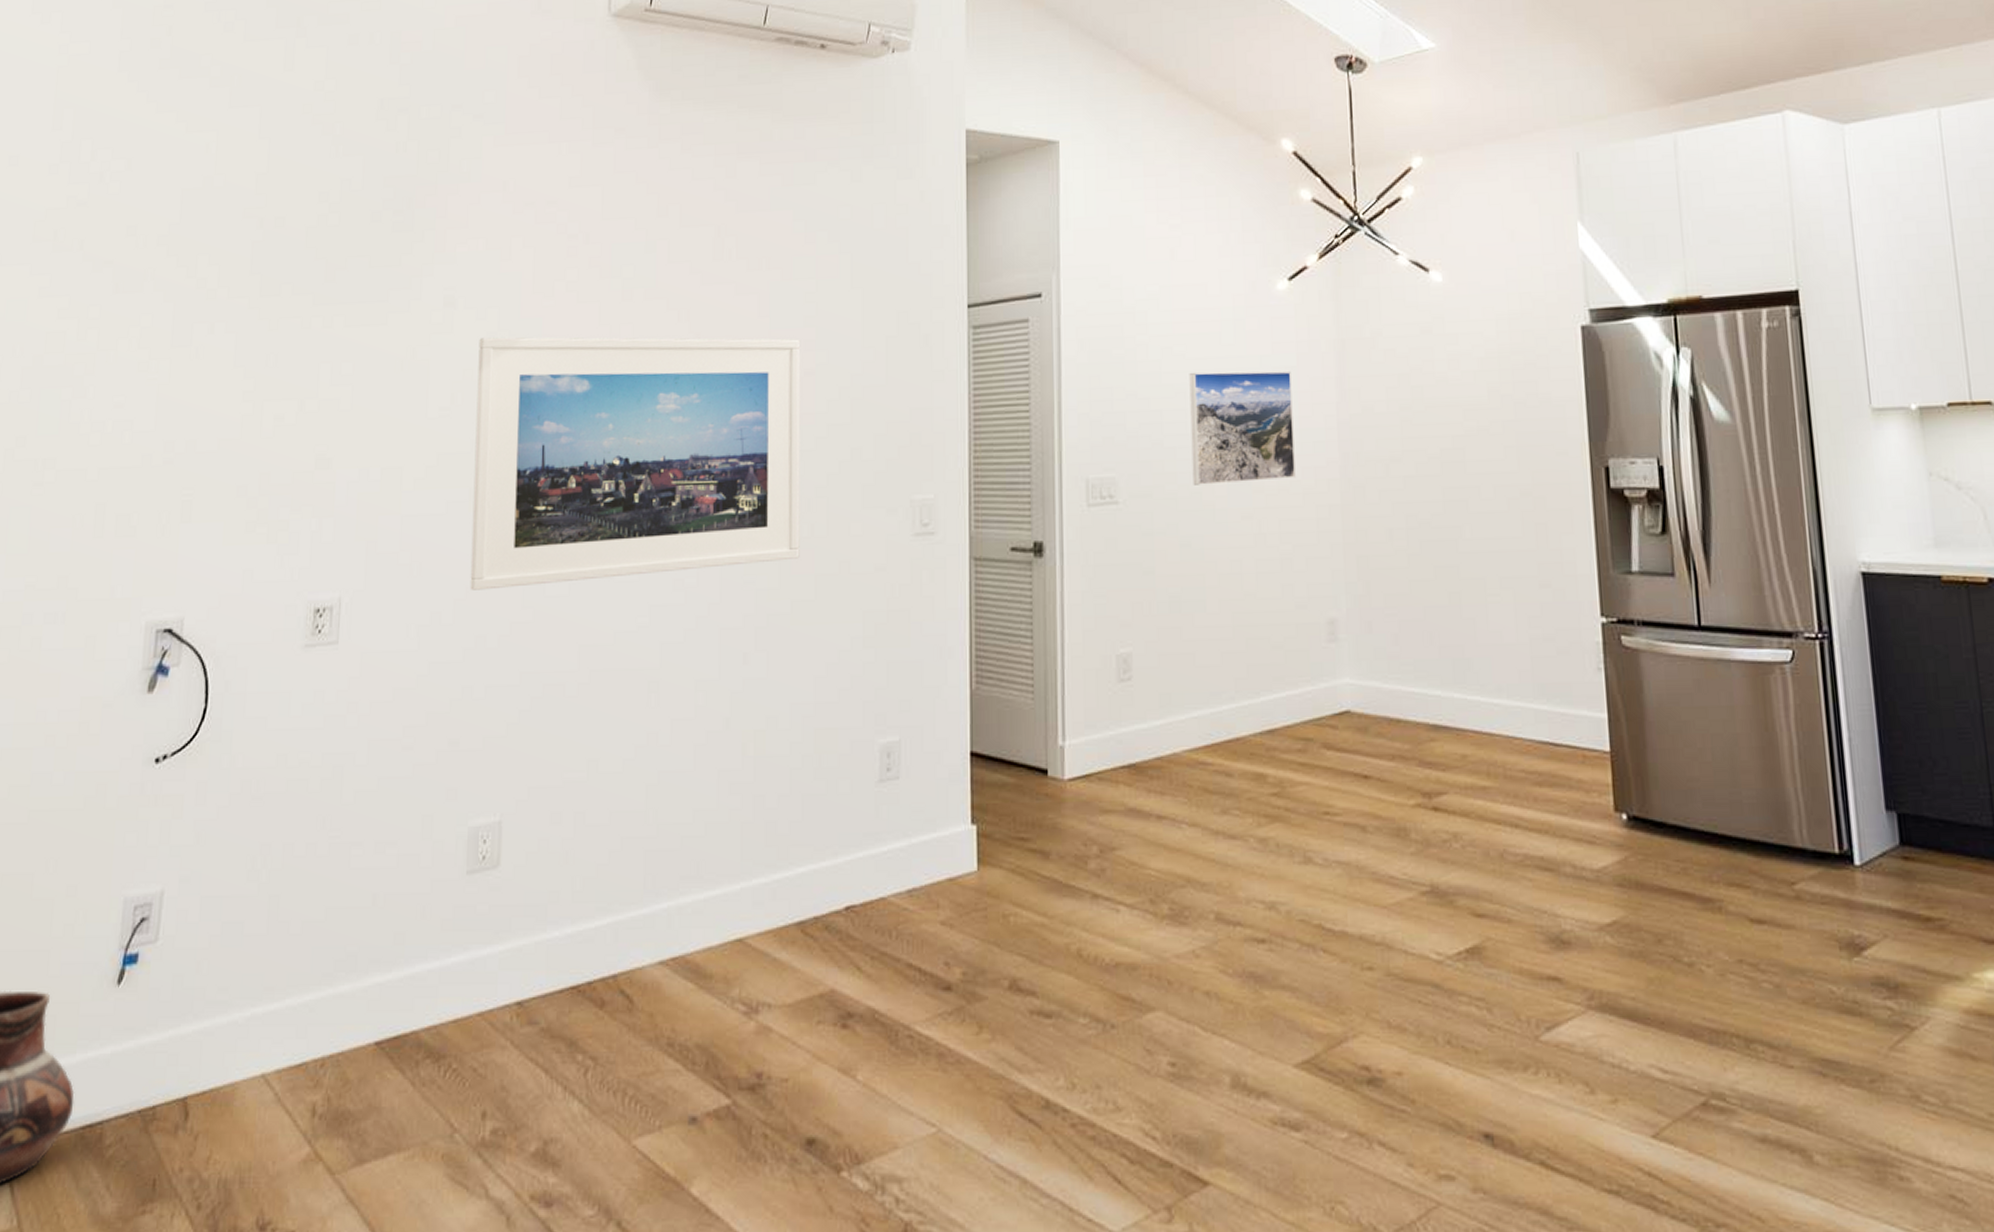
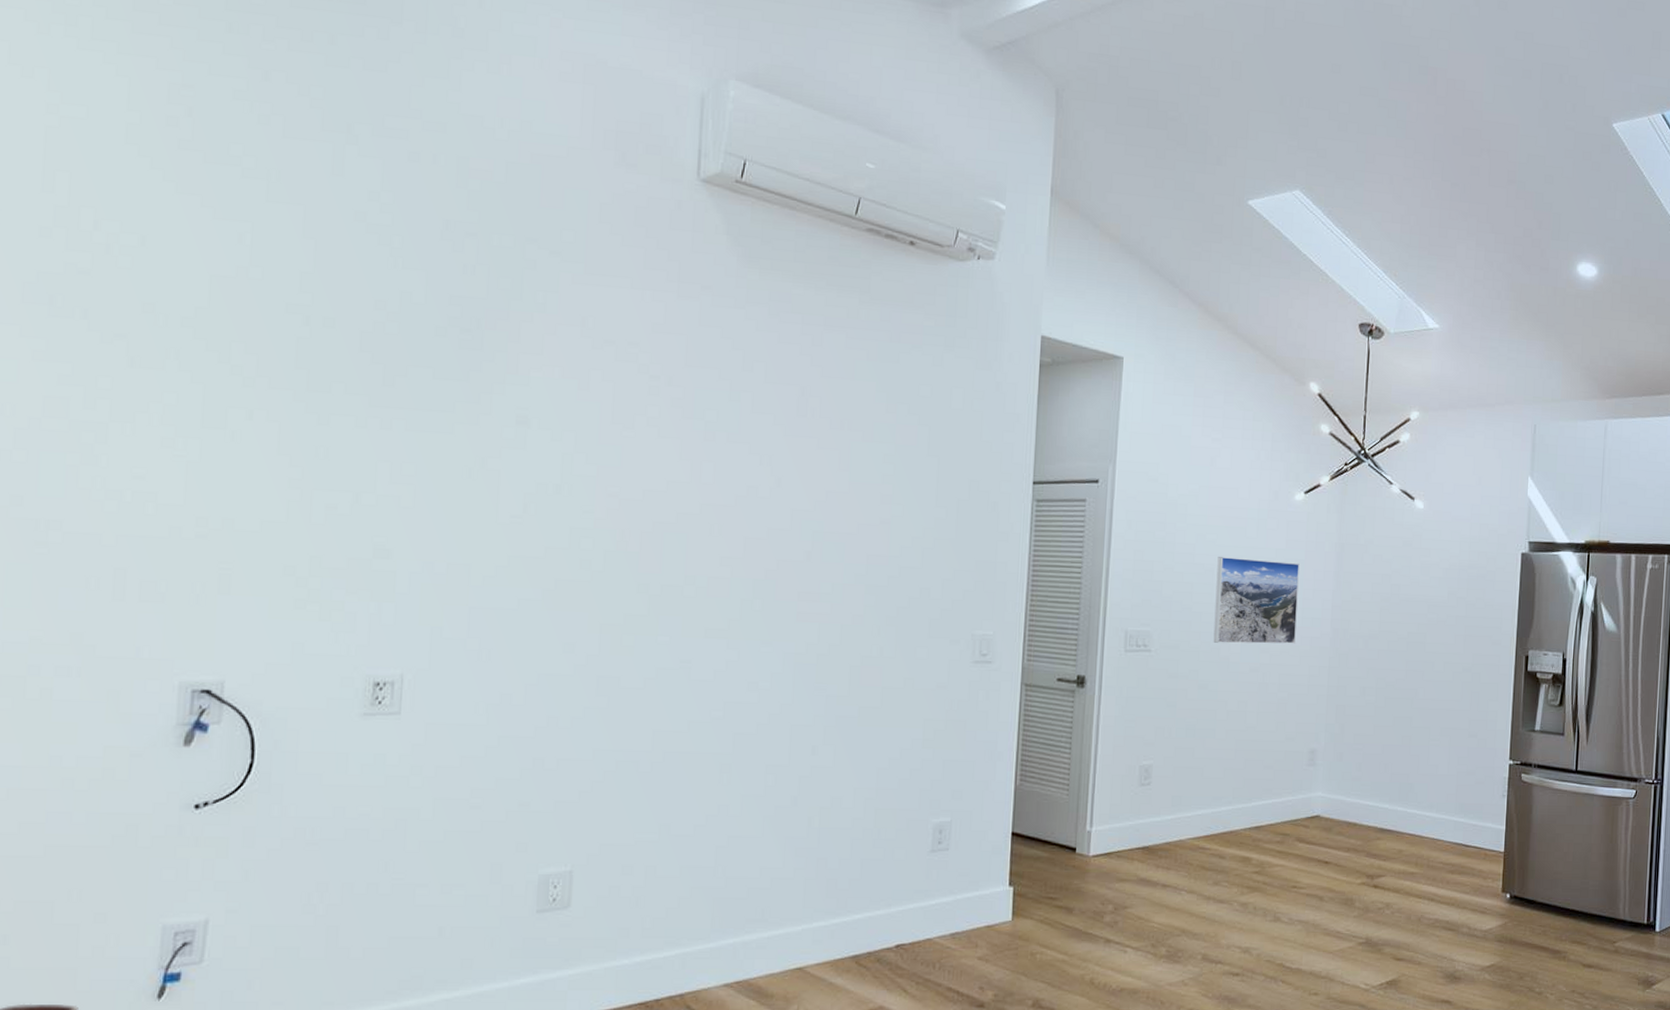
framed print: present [470,337,801,590] -> none [542,457,878,678]

